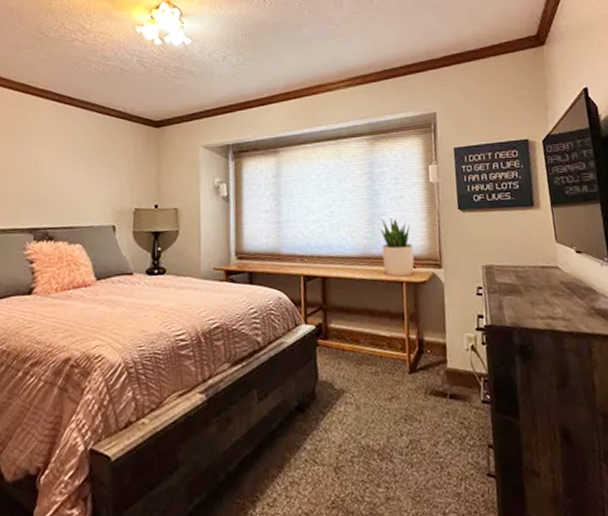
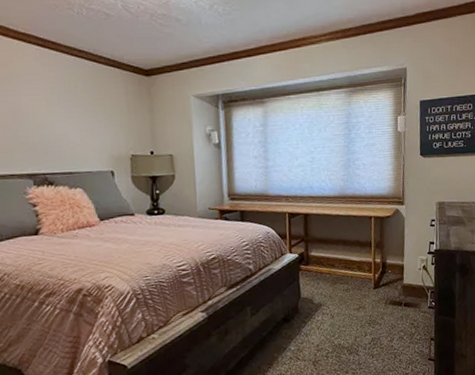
planter: present [381,218,415,278] -> none [355,162,382,213]

